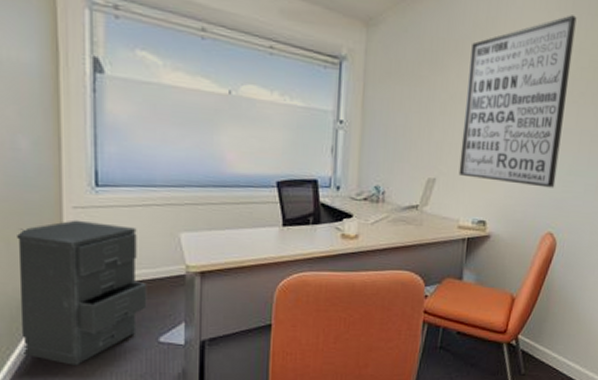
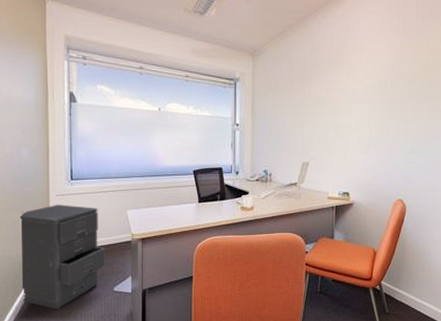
wall art: present [458,15,577,188] -> none [326,35,407,165]

